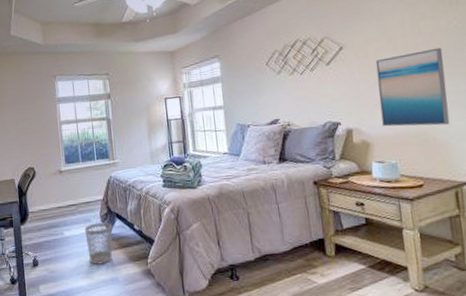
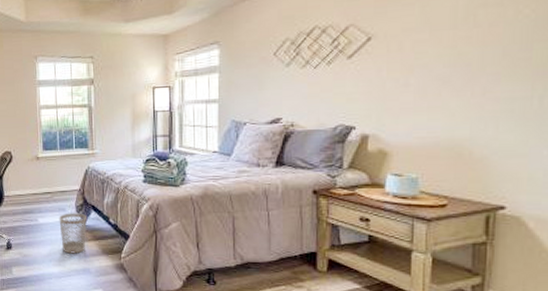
wall art: present [375,47,450,127] -> none [407,43,502,138]

